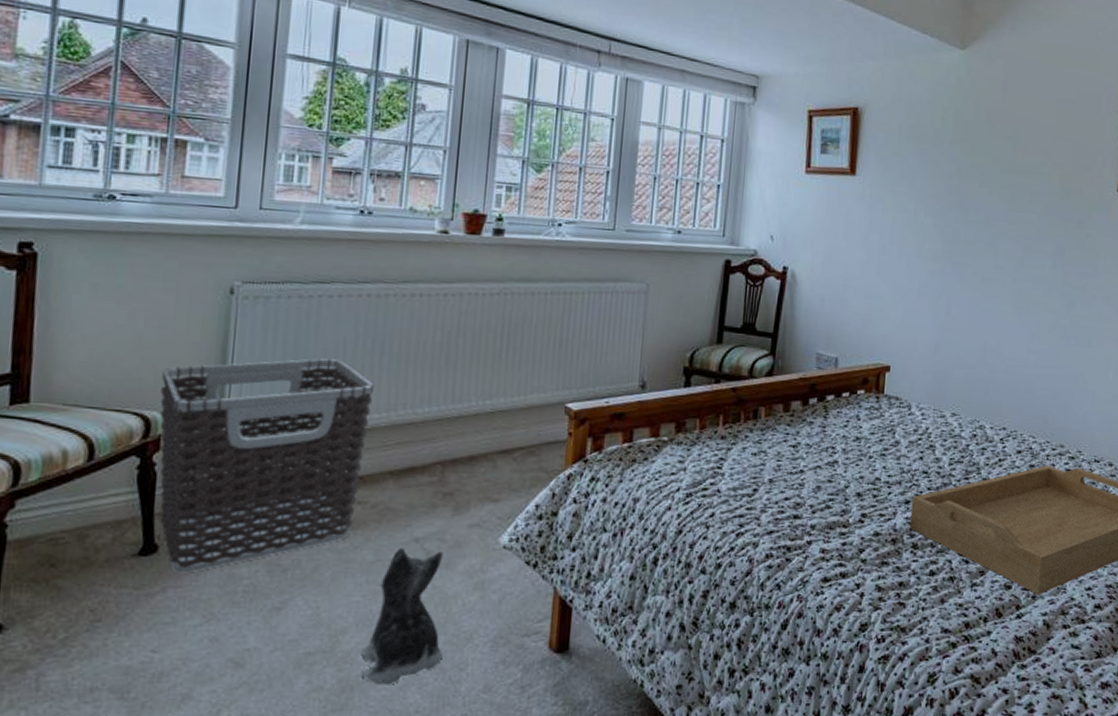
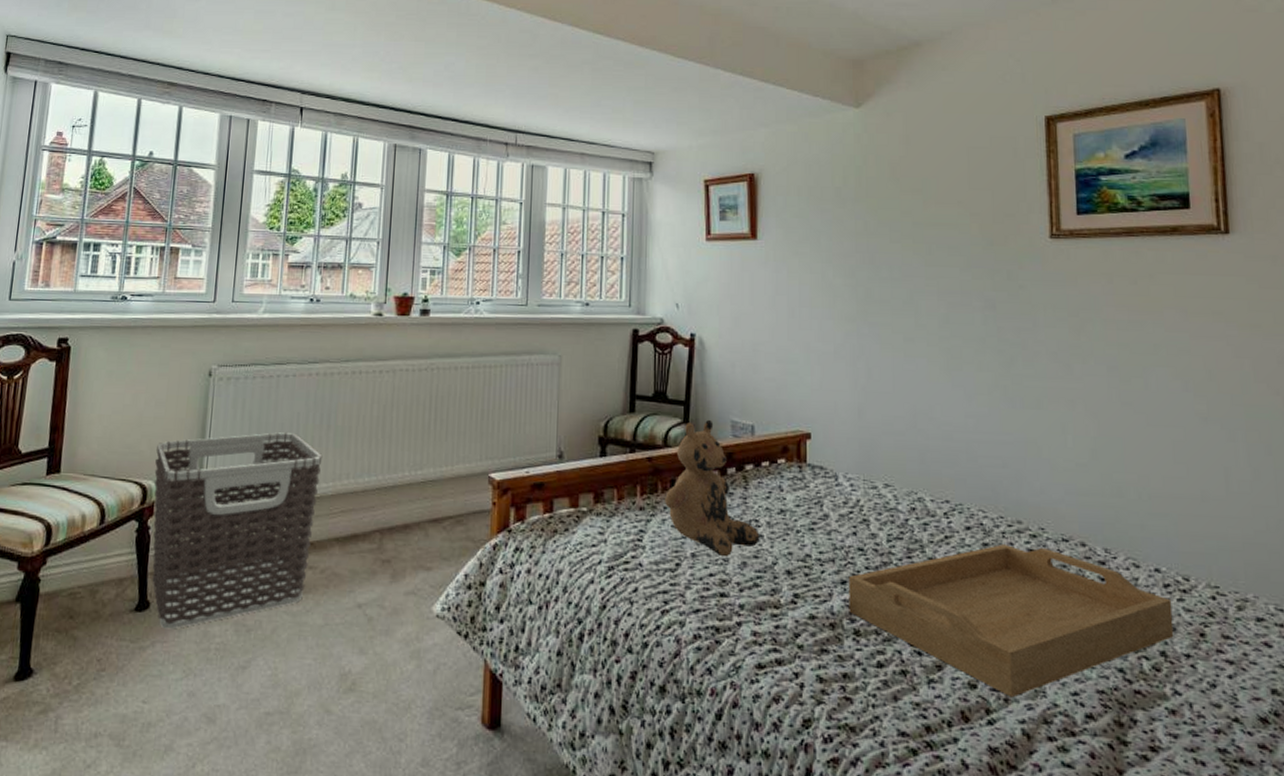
plush toy: present [361,548,444,685] -> none [312,613,384,751]
teddy bear: none [746,351,835,481] -> present [665,419,760,556]

